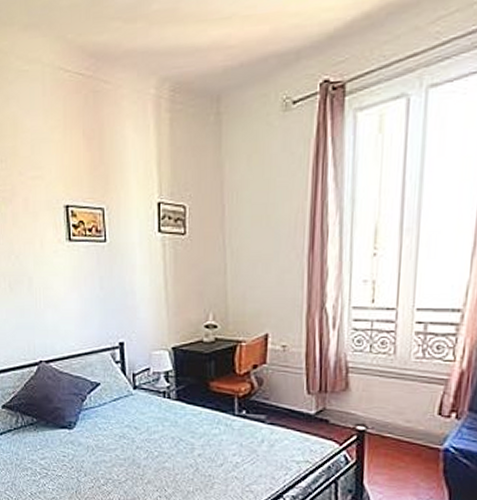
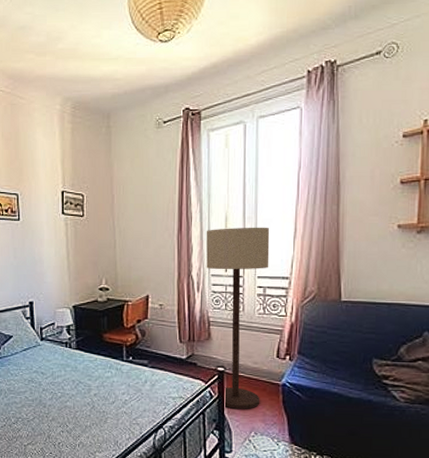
floor lamp: none [346,241,438,479] -> present [206,227,270,409]

